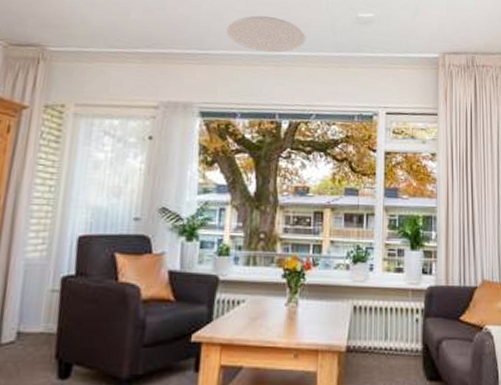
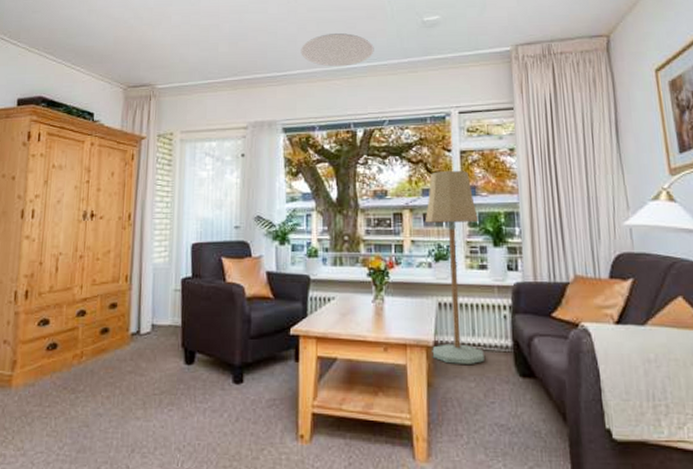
floor lamp: none [344,170,398,371] -> present [424,170,484,365]

